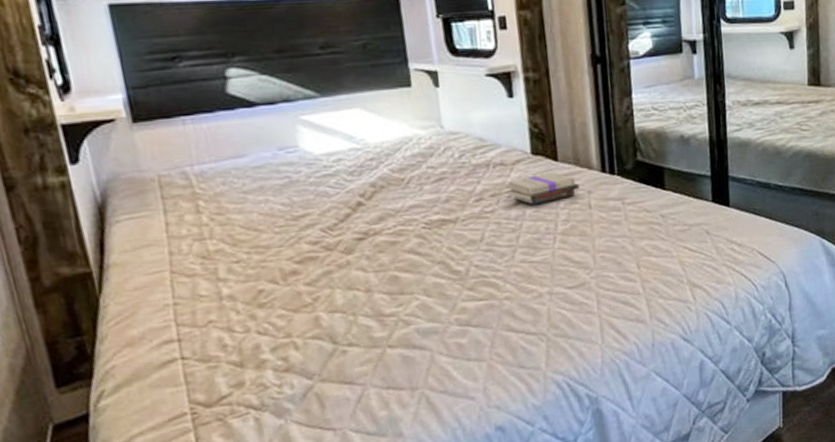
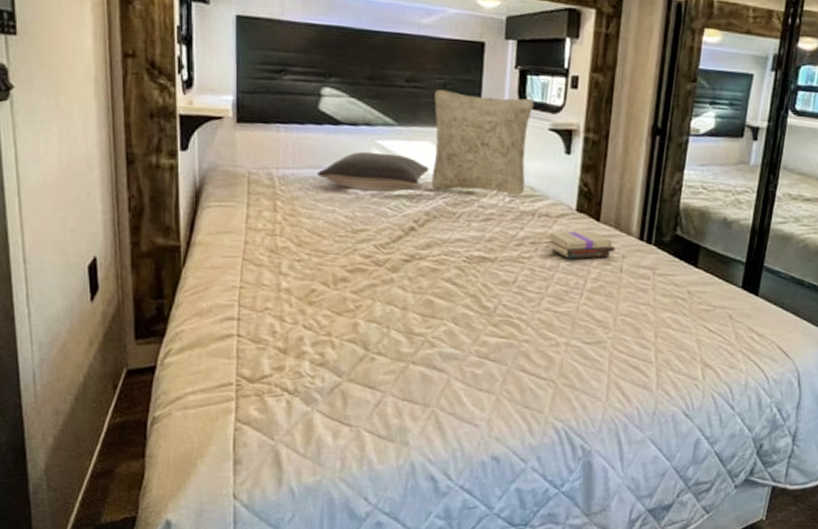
pillow: none [240,128,366,173] -> present [317,151,429,192]
pillow: none [354,46,474,159] -> present [431,89,534,196]

